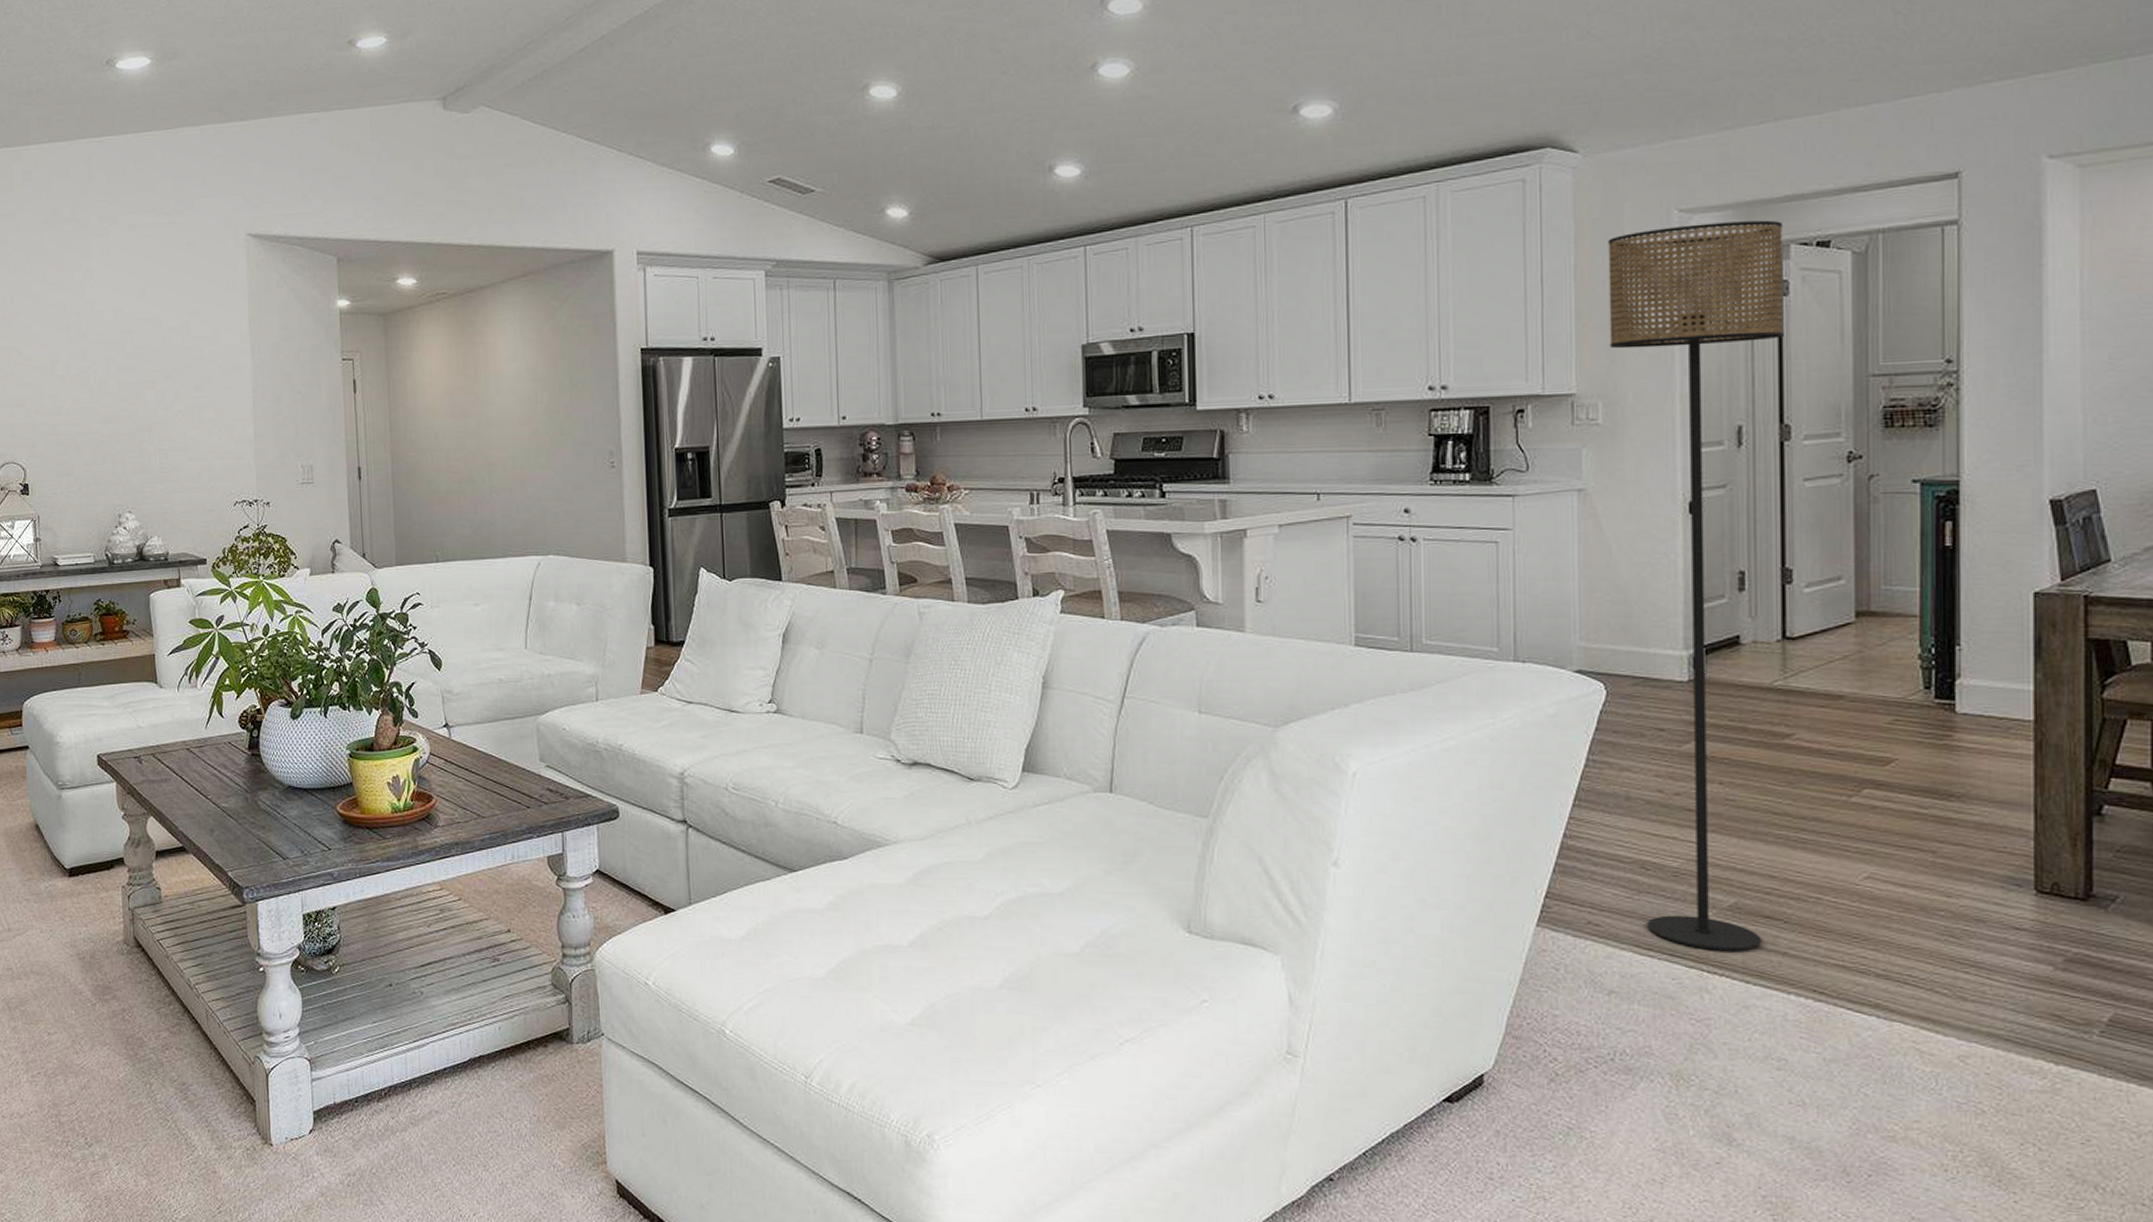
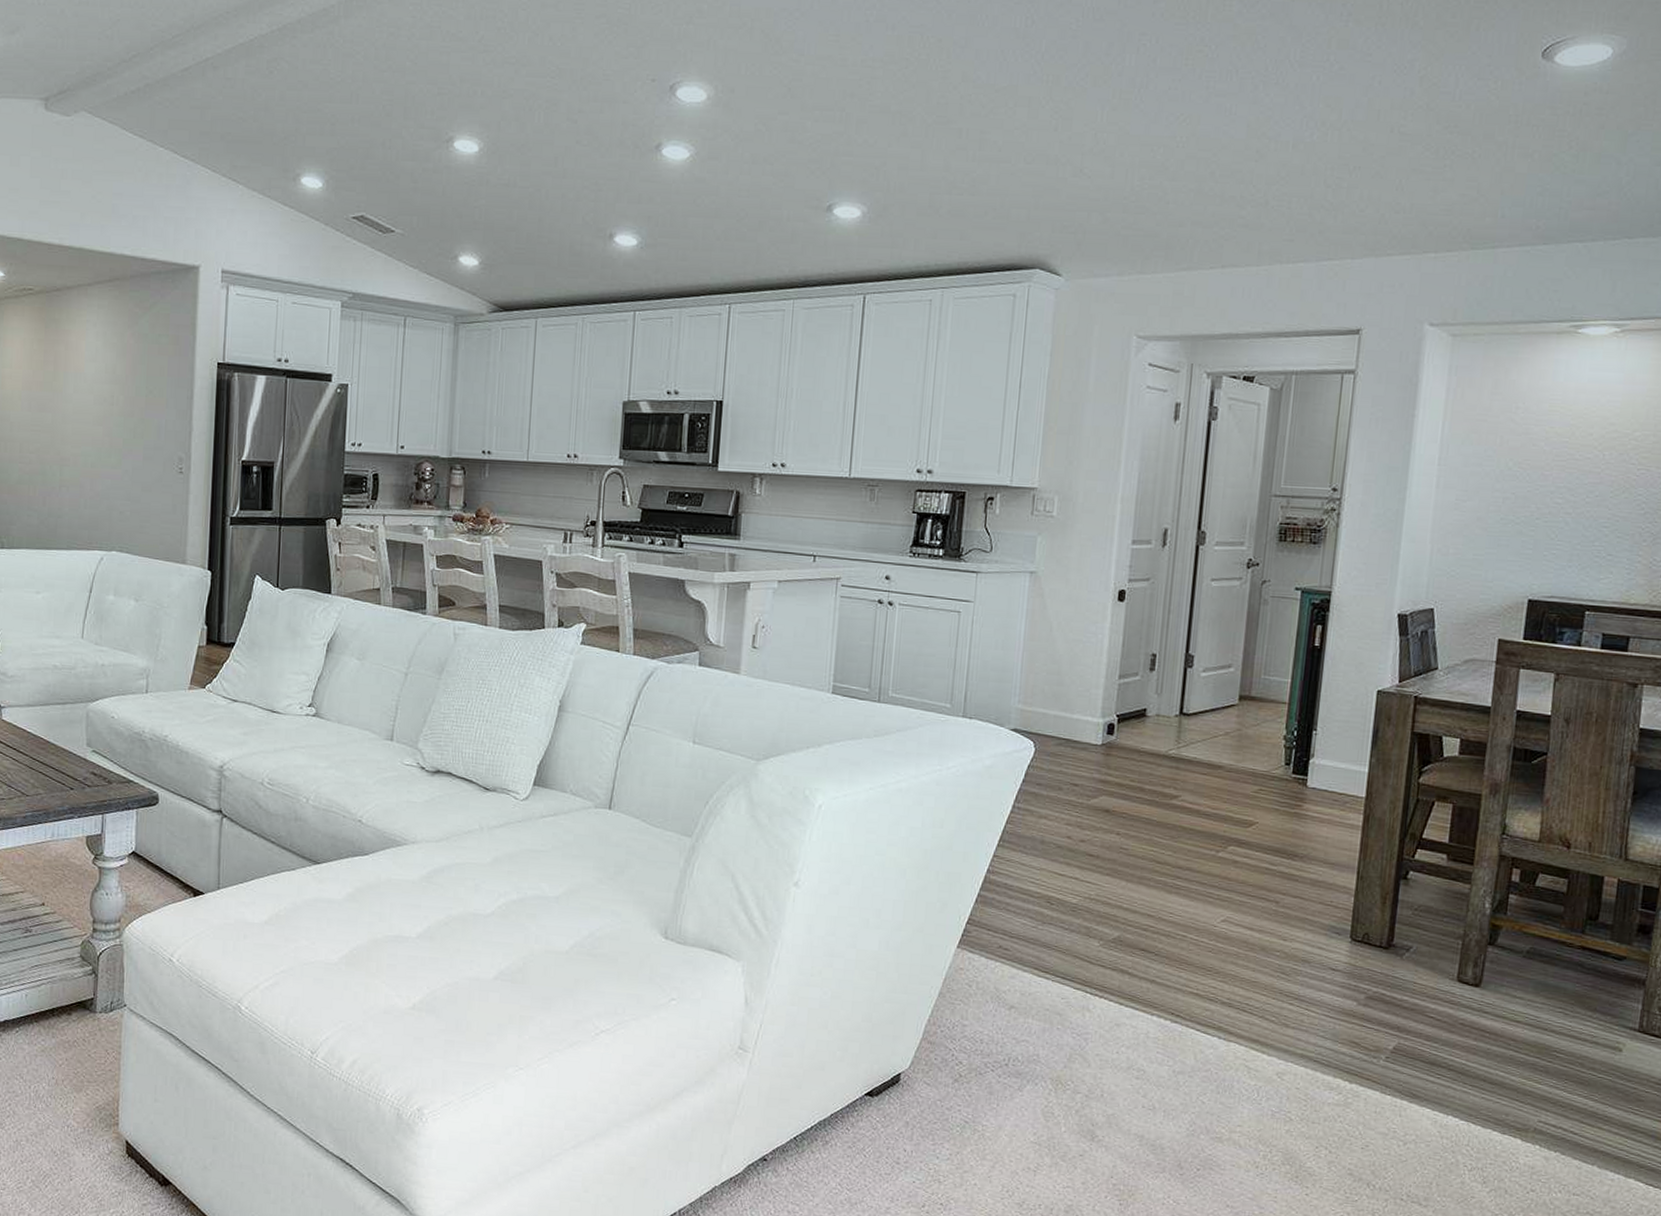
floor lamp: present [1608,220,1784,951] -> none [1046,350,1219,978]

